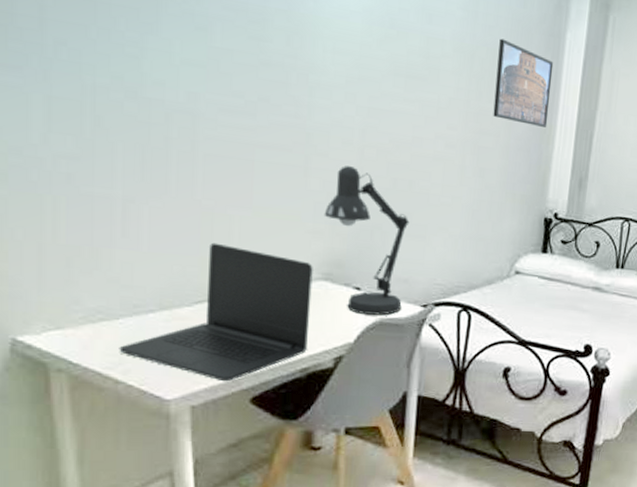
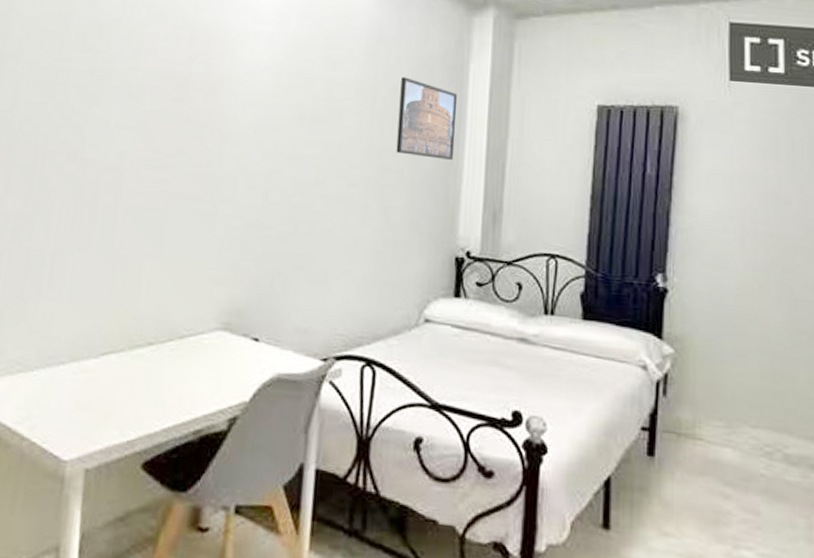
laptop: present [119,242,313,382] -> none [29,292,214,443]
desk lamp: present [324,166,410,315] -> none [227,211,311,370]

